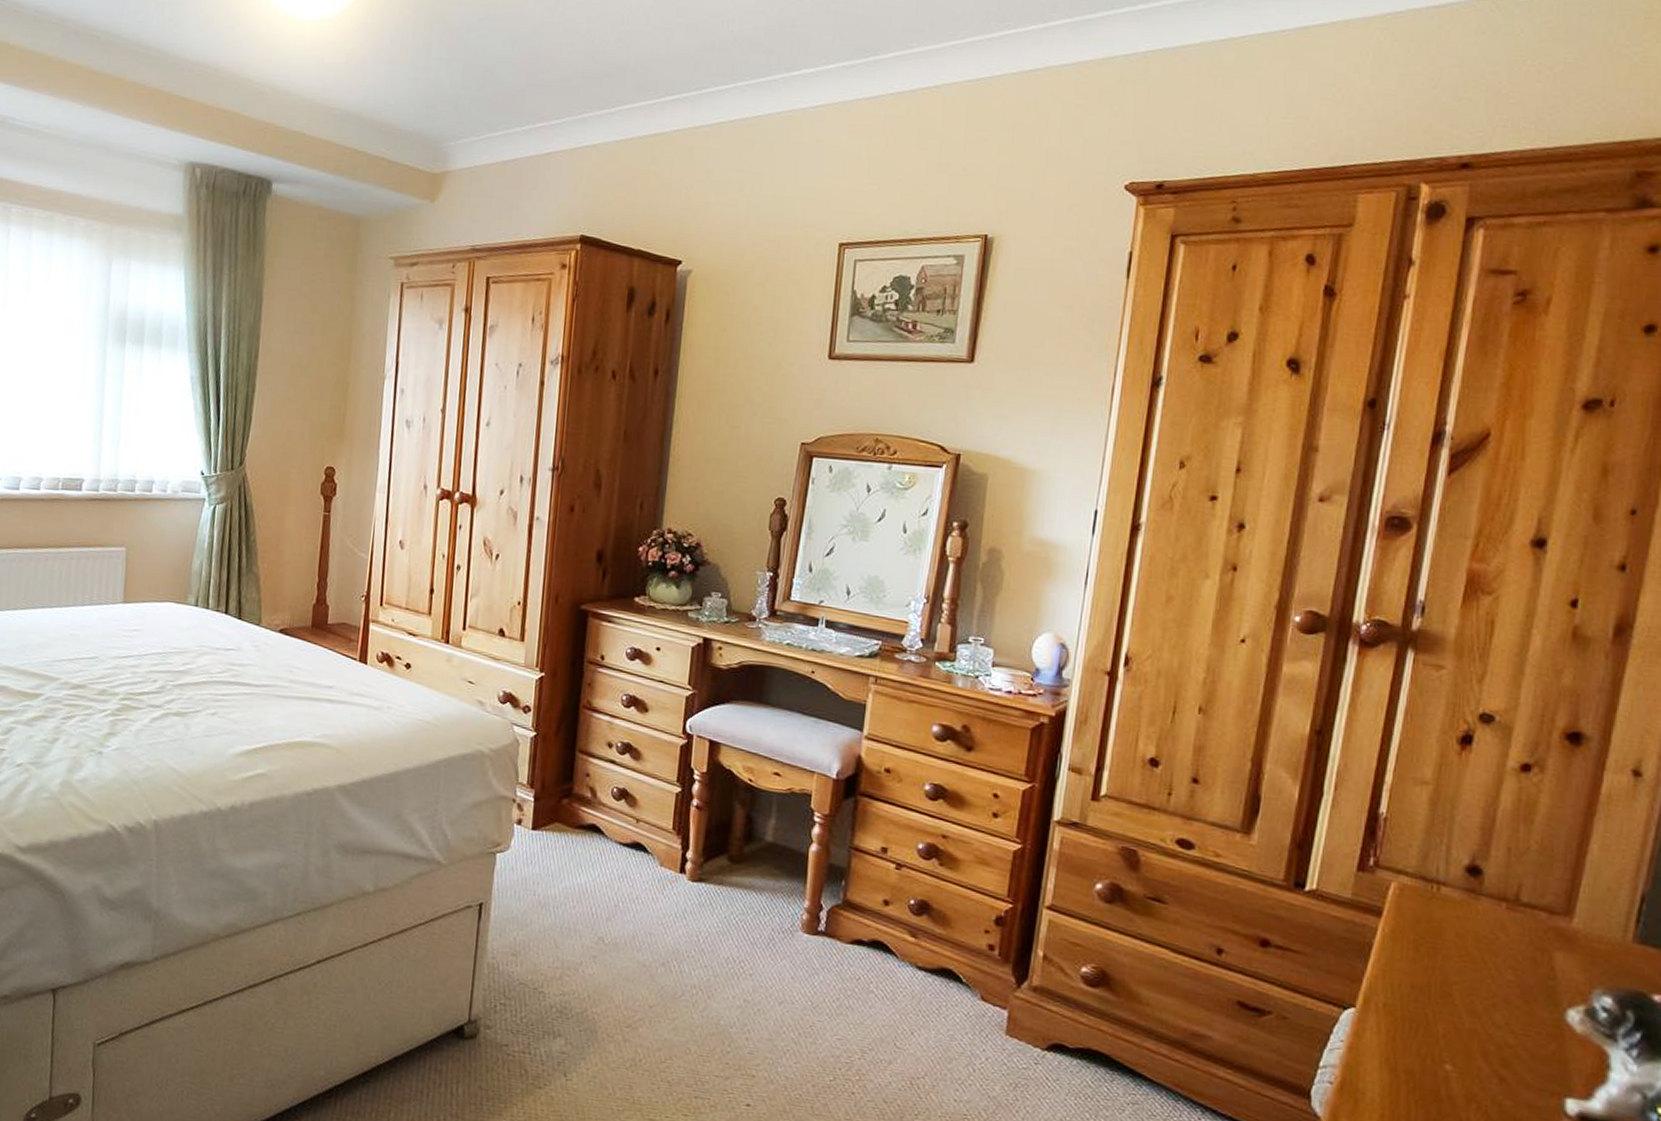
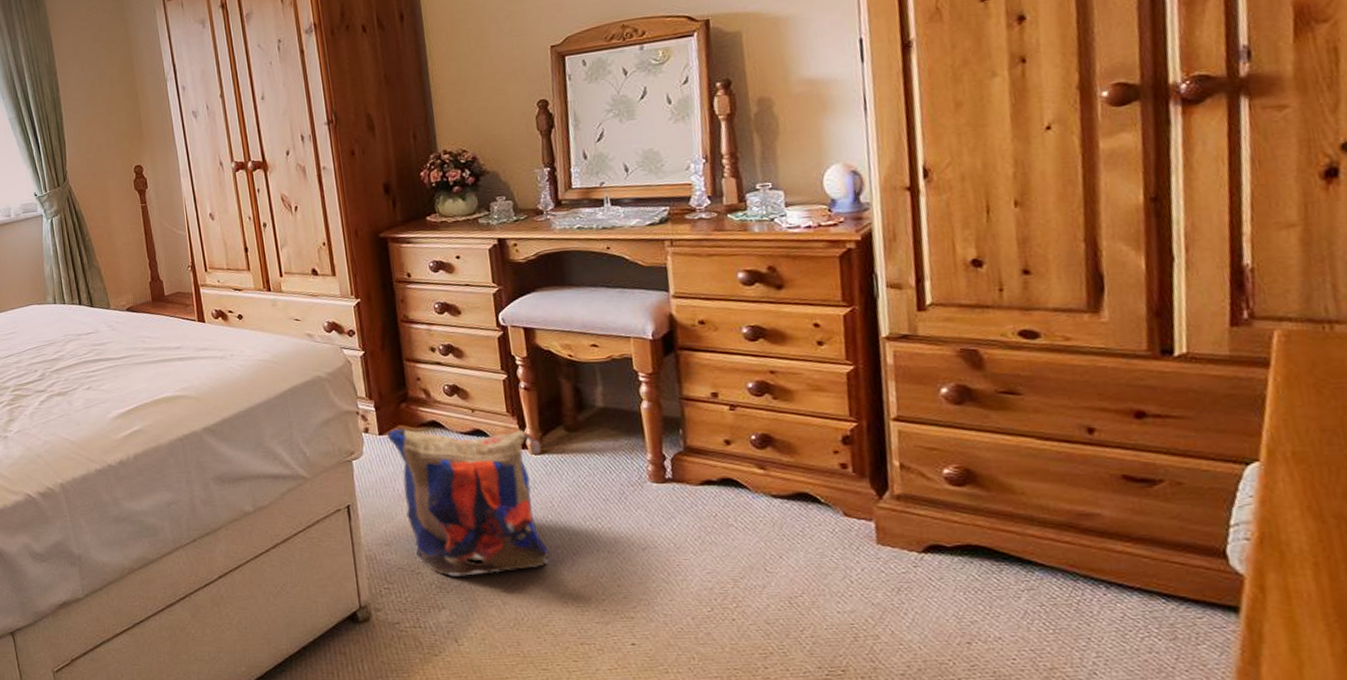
backpack: none [541,826,700,1005] -> present [387,429,558,576]

